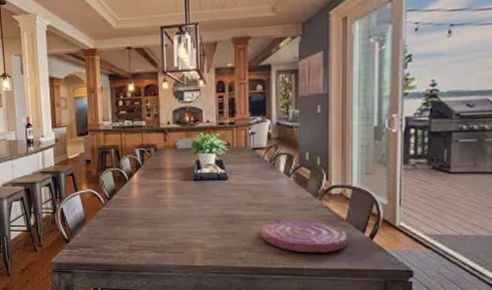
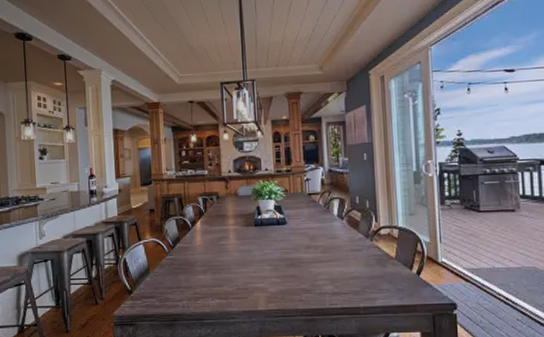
plate: present [260,219,347,254] -> none [318,259,398,292]

